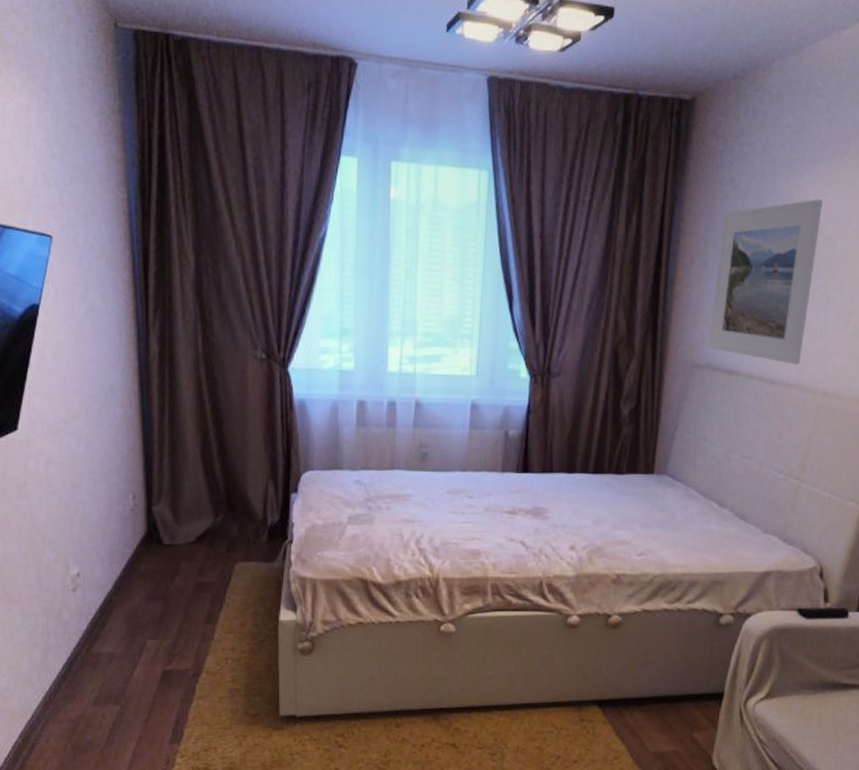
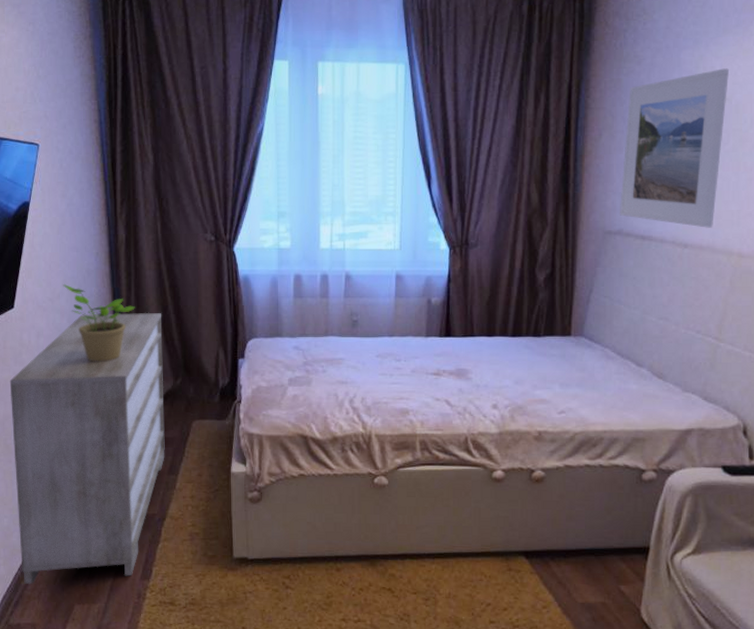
dresser: none [11,438,202,753] -> present [9,312,165,584]
potted plant: none [80,404,169,495] -> present [63,284,135,362]

